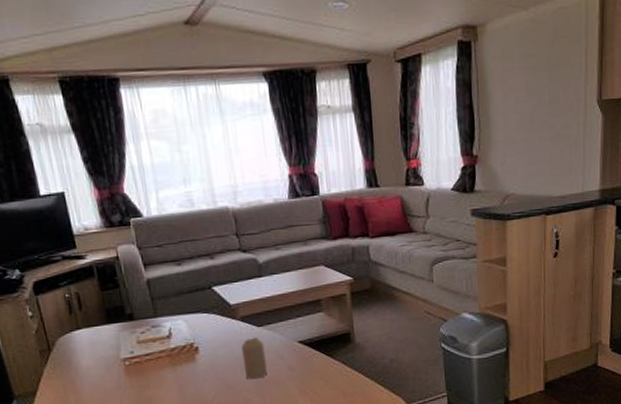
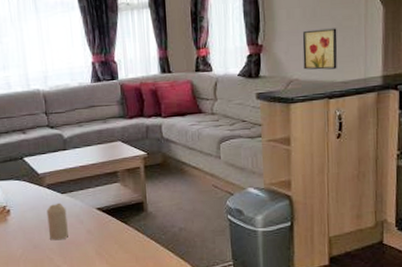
wall art: none [519,137,556,184] -> present [302,28,338,70]

